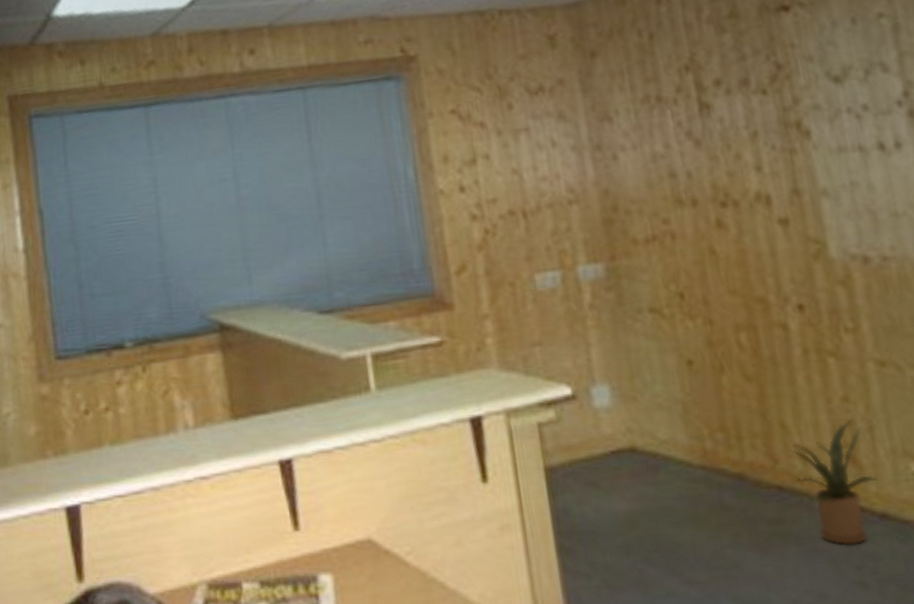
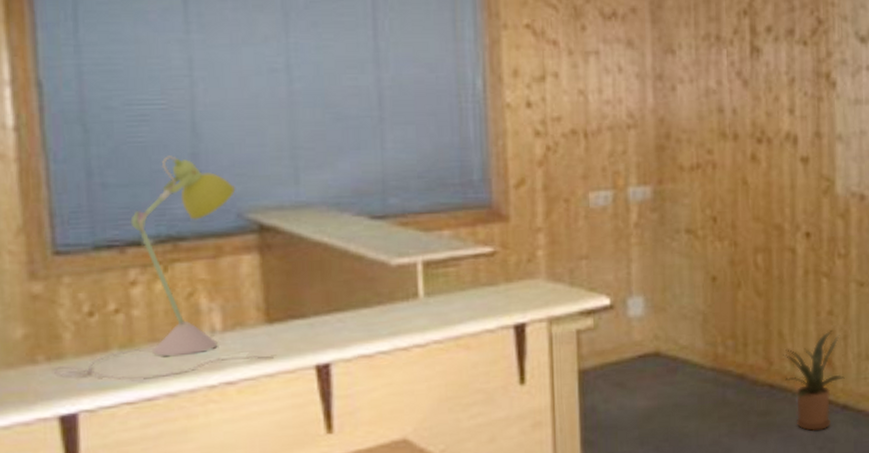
desk lamp: none [59,265,241,475] -> present [53,155,274,381]

